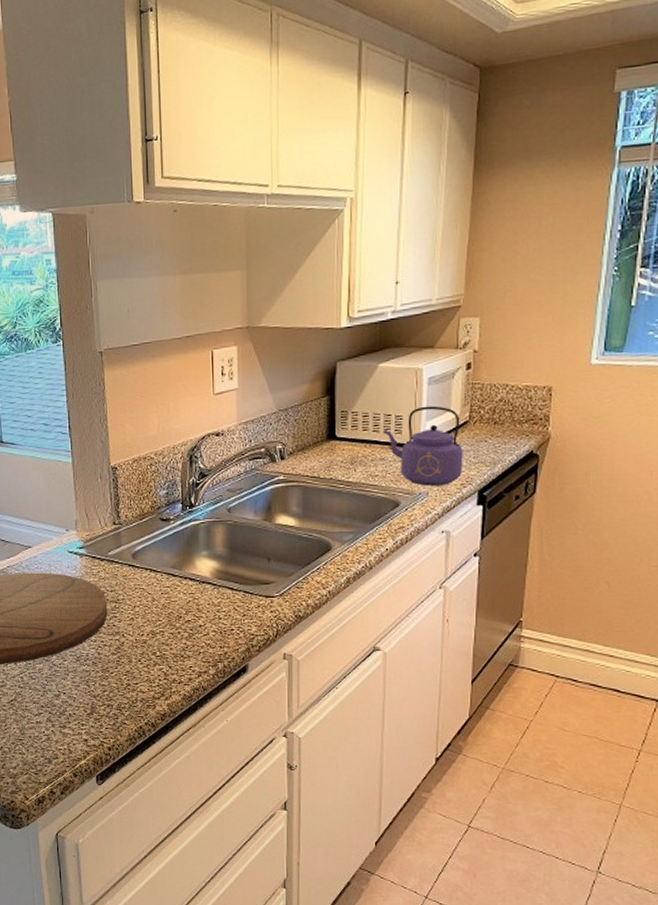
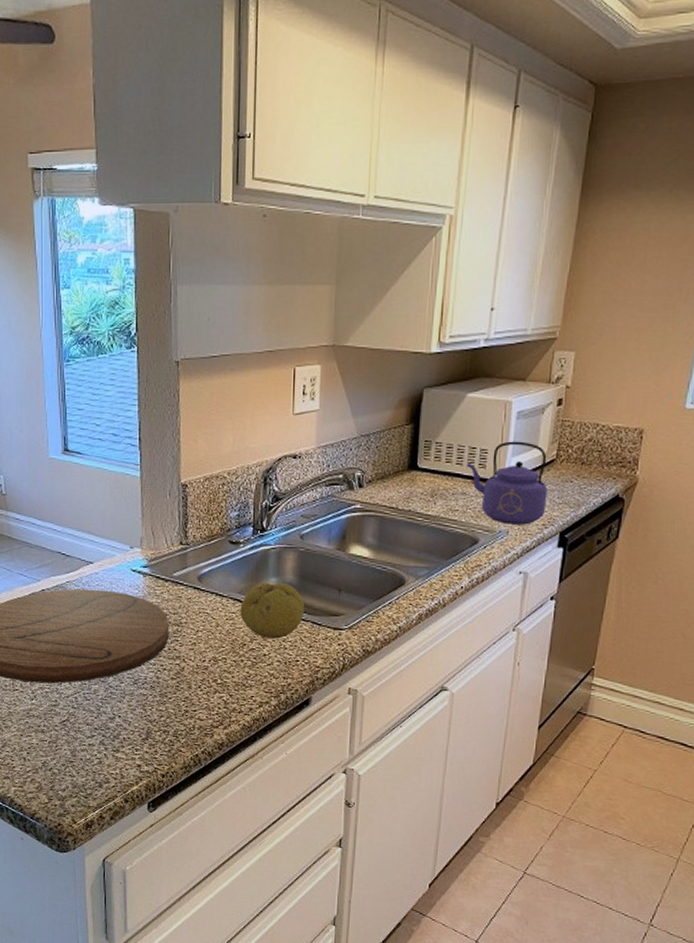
fruit: none [174,555,236,610] -> present [240,582,304,639]

